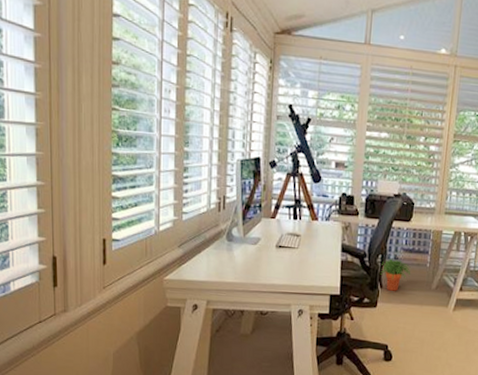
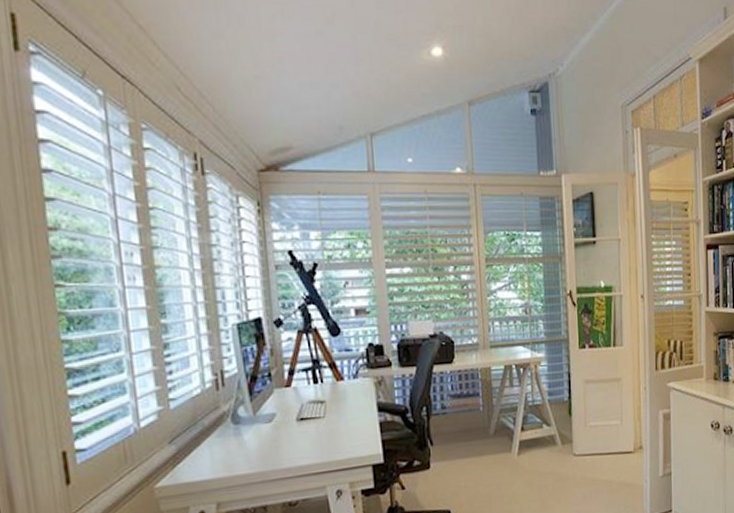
potted plant: present [380,259,411,291] -> none [427,408,464,447]

